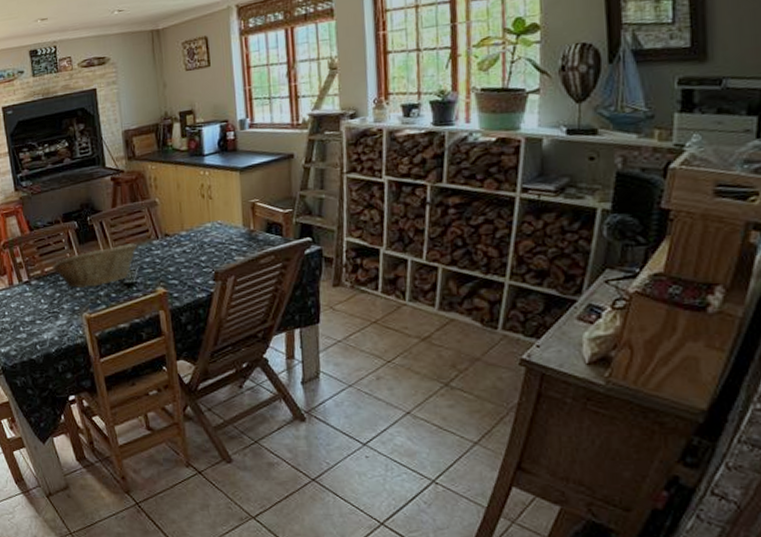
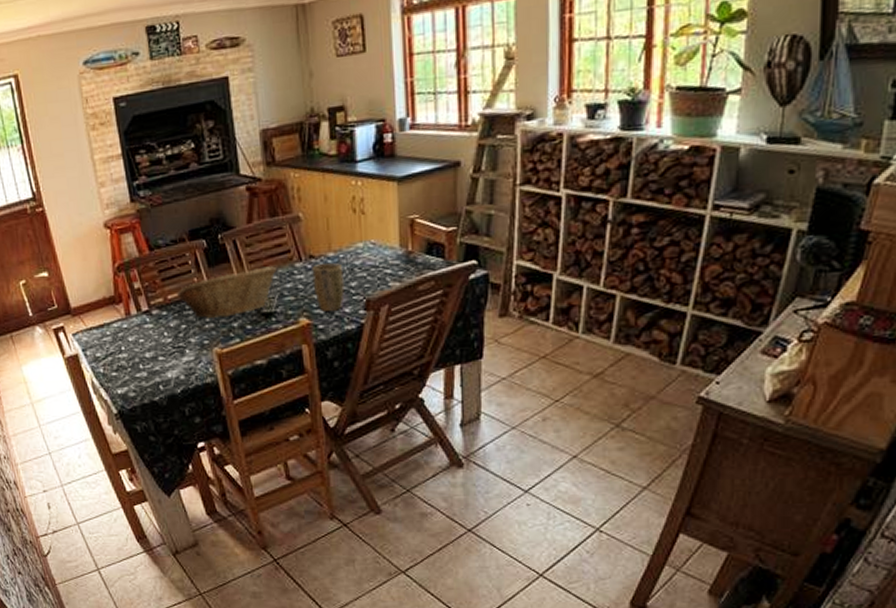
plant pot: none [167,240,196,282] -> present [312,263,345,311]

